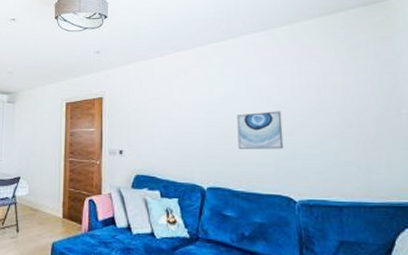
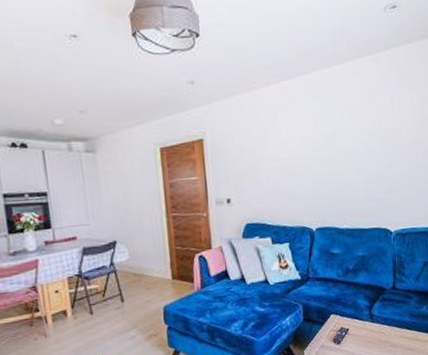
wall art: present [237,111,284,149] -> none [342,144,384,187]

